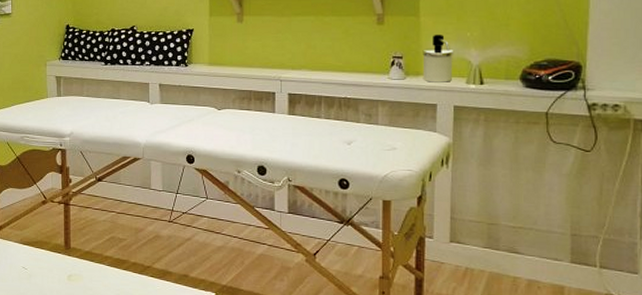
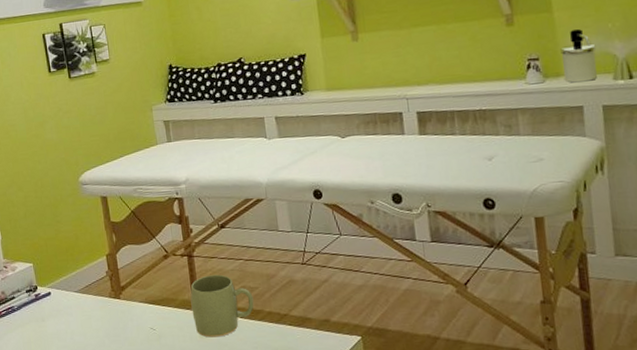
mug: none [63,223,121,282] -> present [190,274,254,338]

